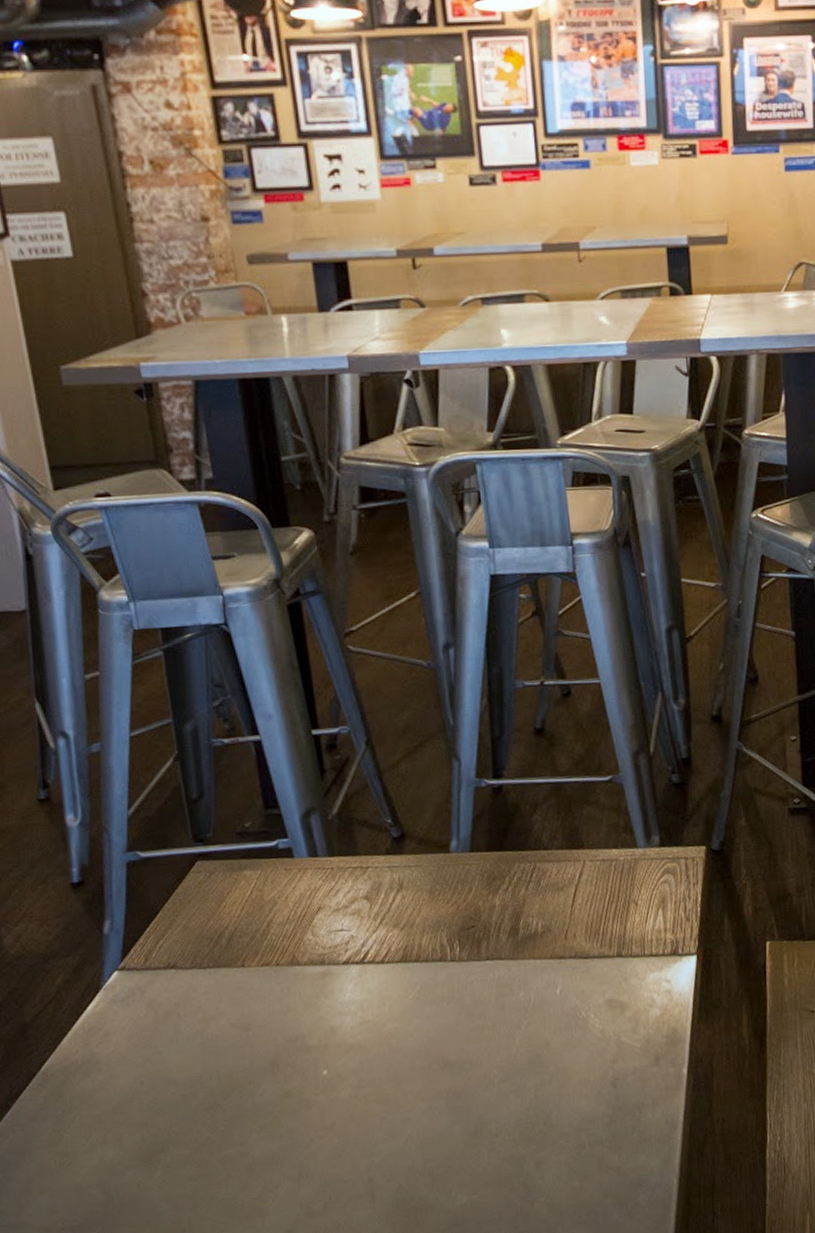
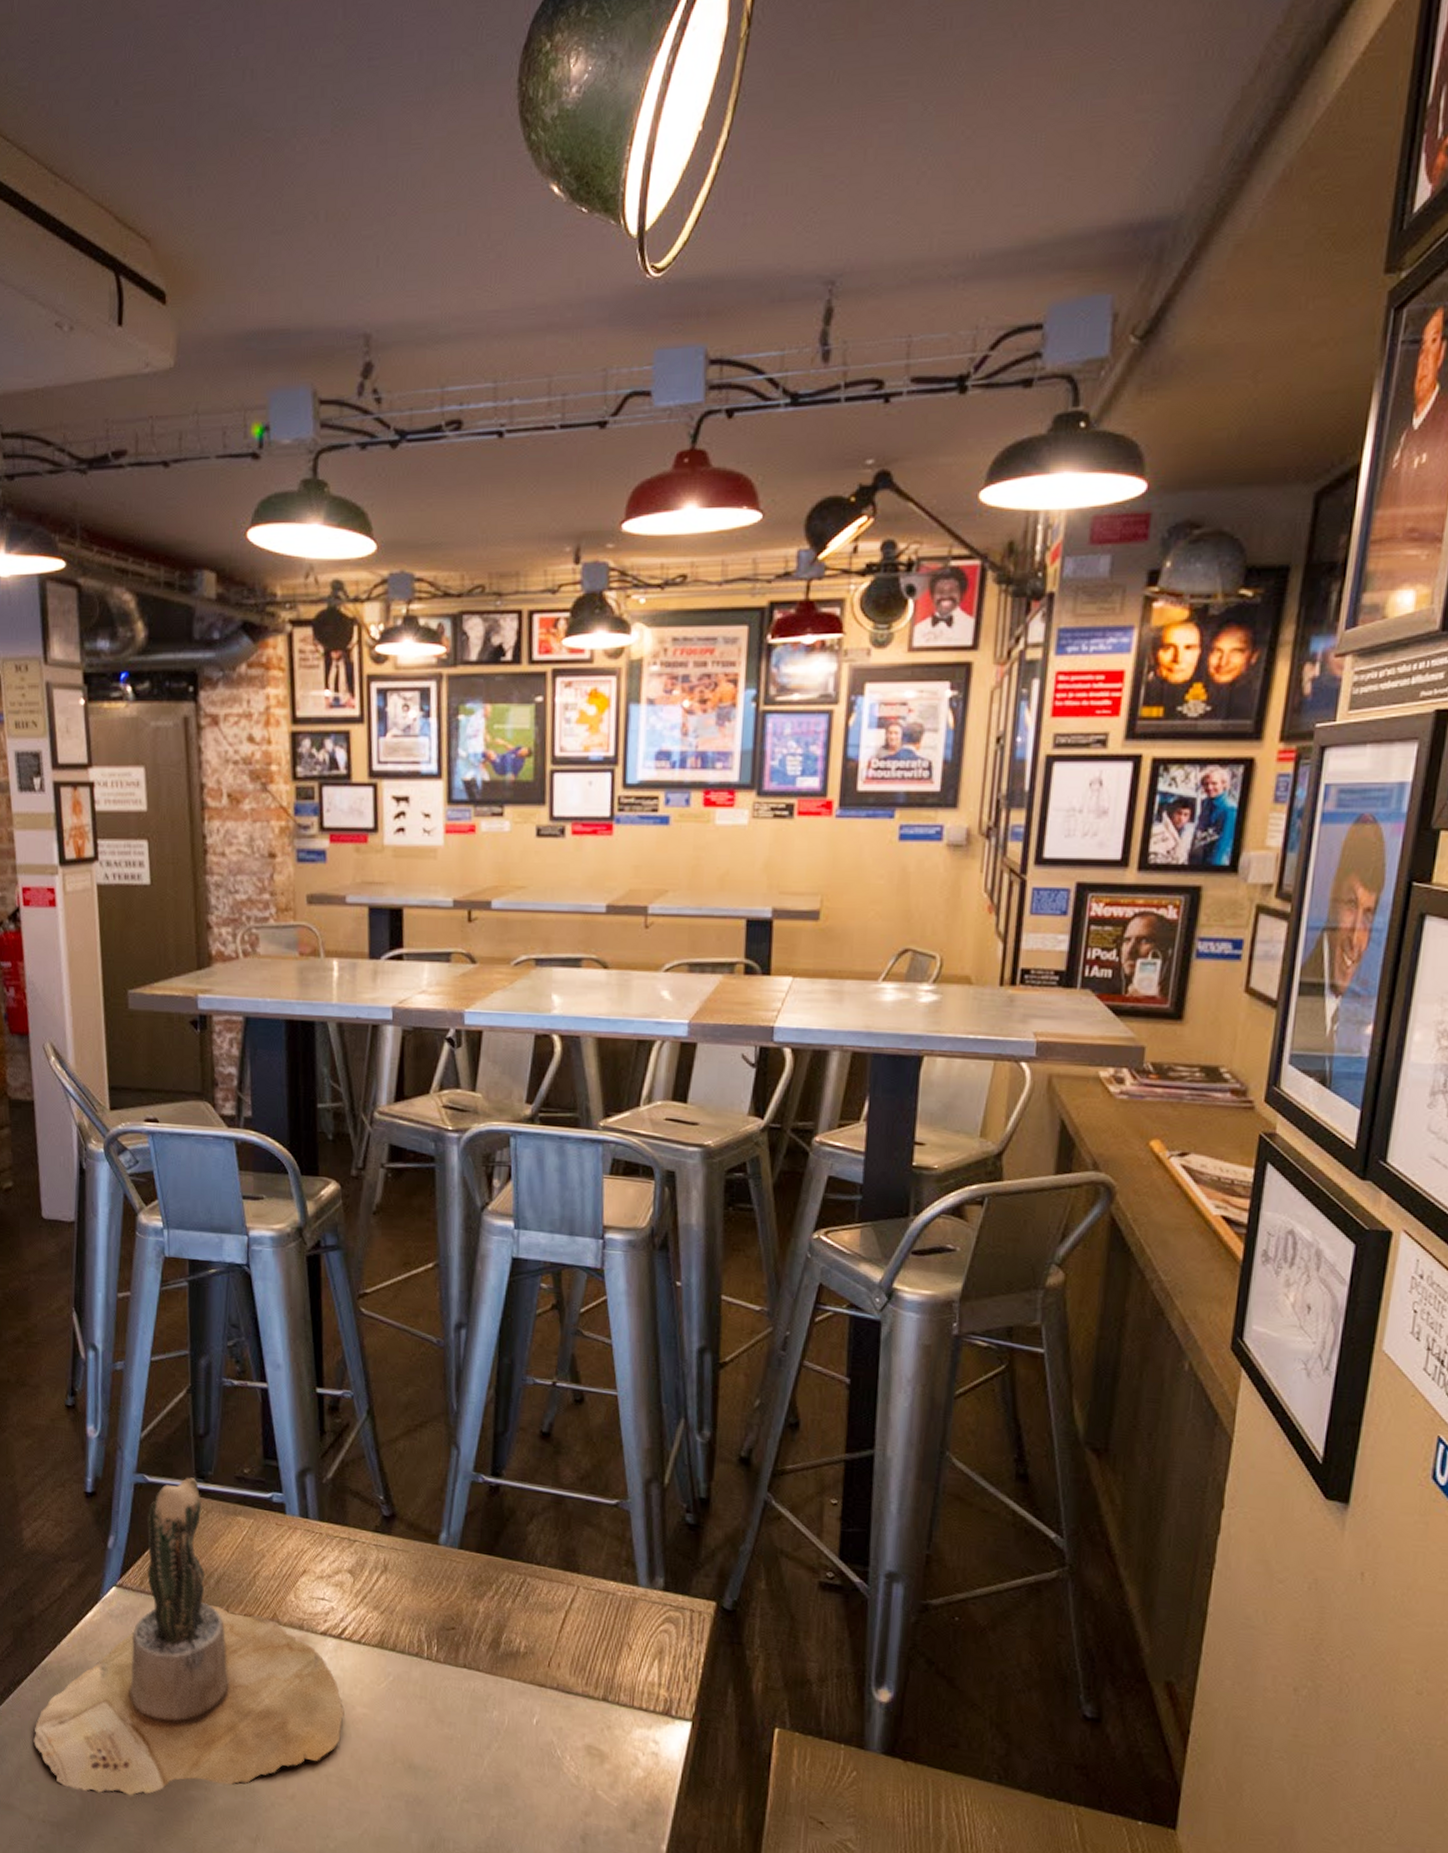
potted cactus: none [41,843,376,1187] -> present [33,1477,344,1796]

